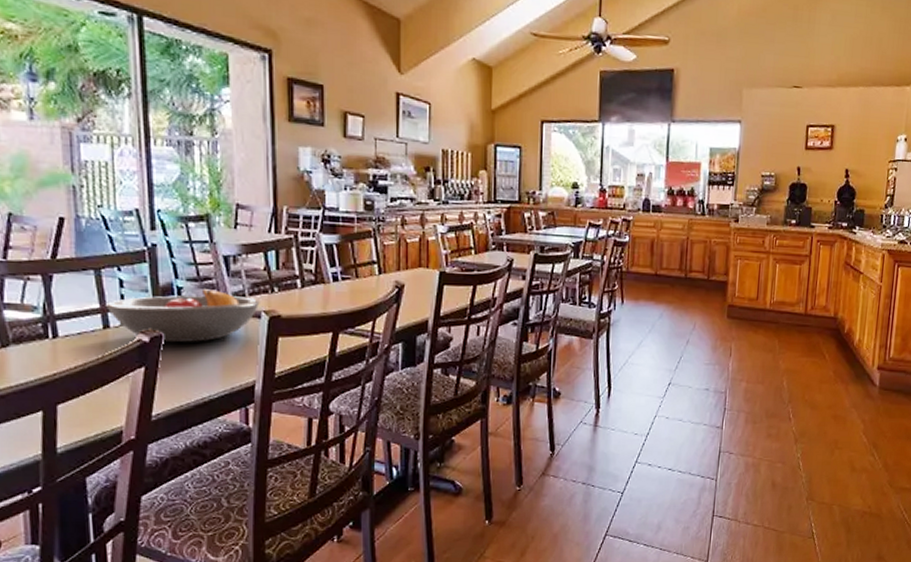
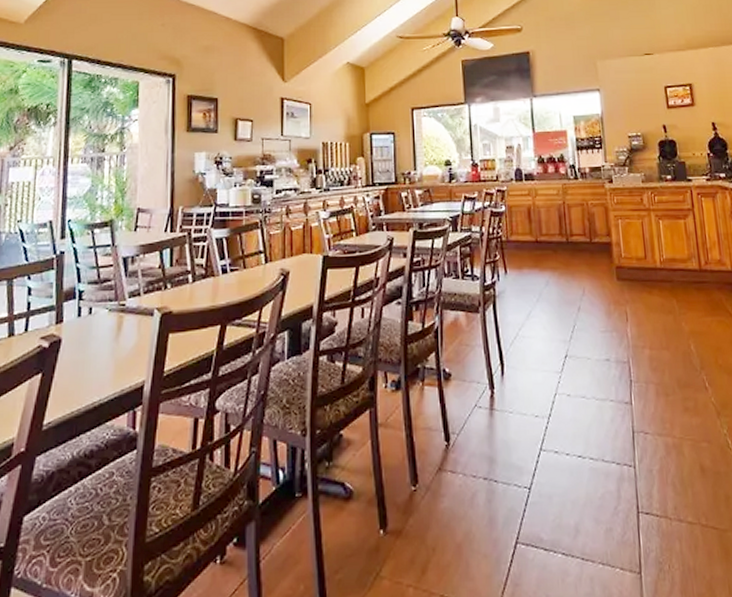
fruit bowl: present [105,288,260,343] -> none [12,289,153,347]

